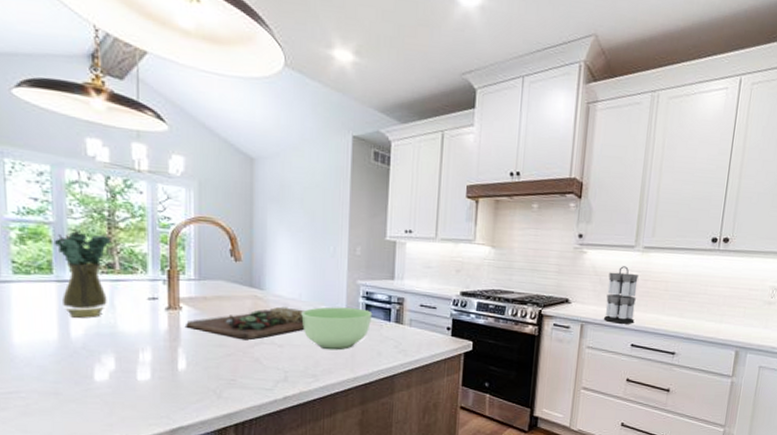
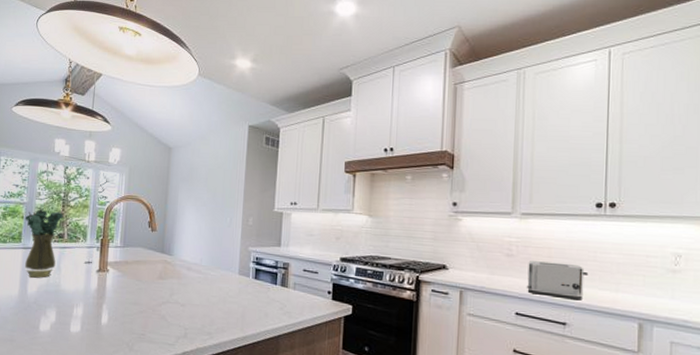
cutting board: present [184,306,305,341] -> none [109,270,204,300]
bowl: present [301,307,373,350] -> none [201,270,261,311]
spice rack: present [604,266,639,324] -> none [484,232,518,292]
toaster: none [643,294,699,331] -> present [527,261,589,301]

